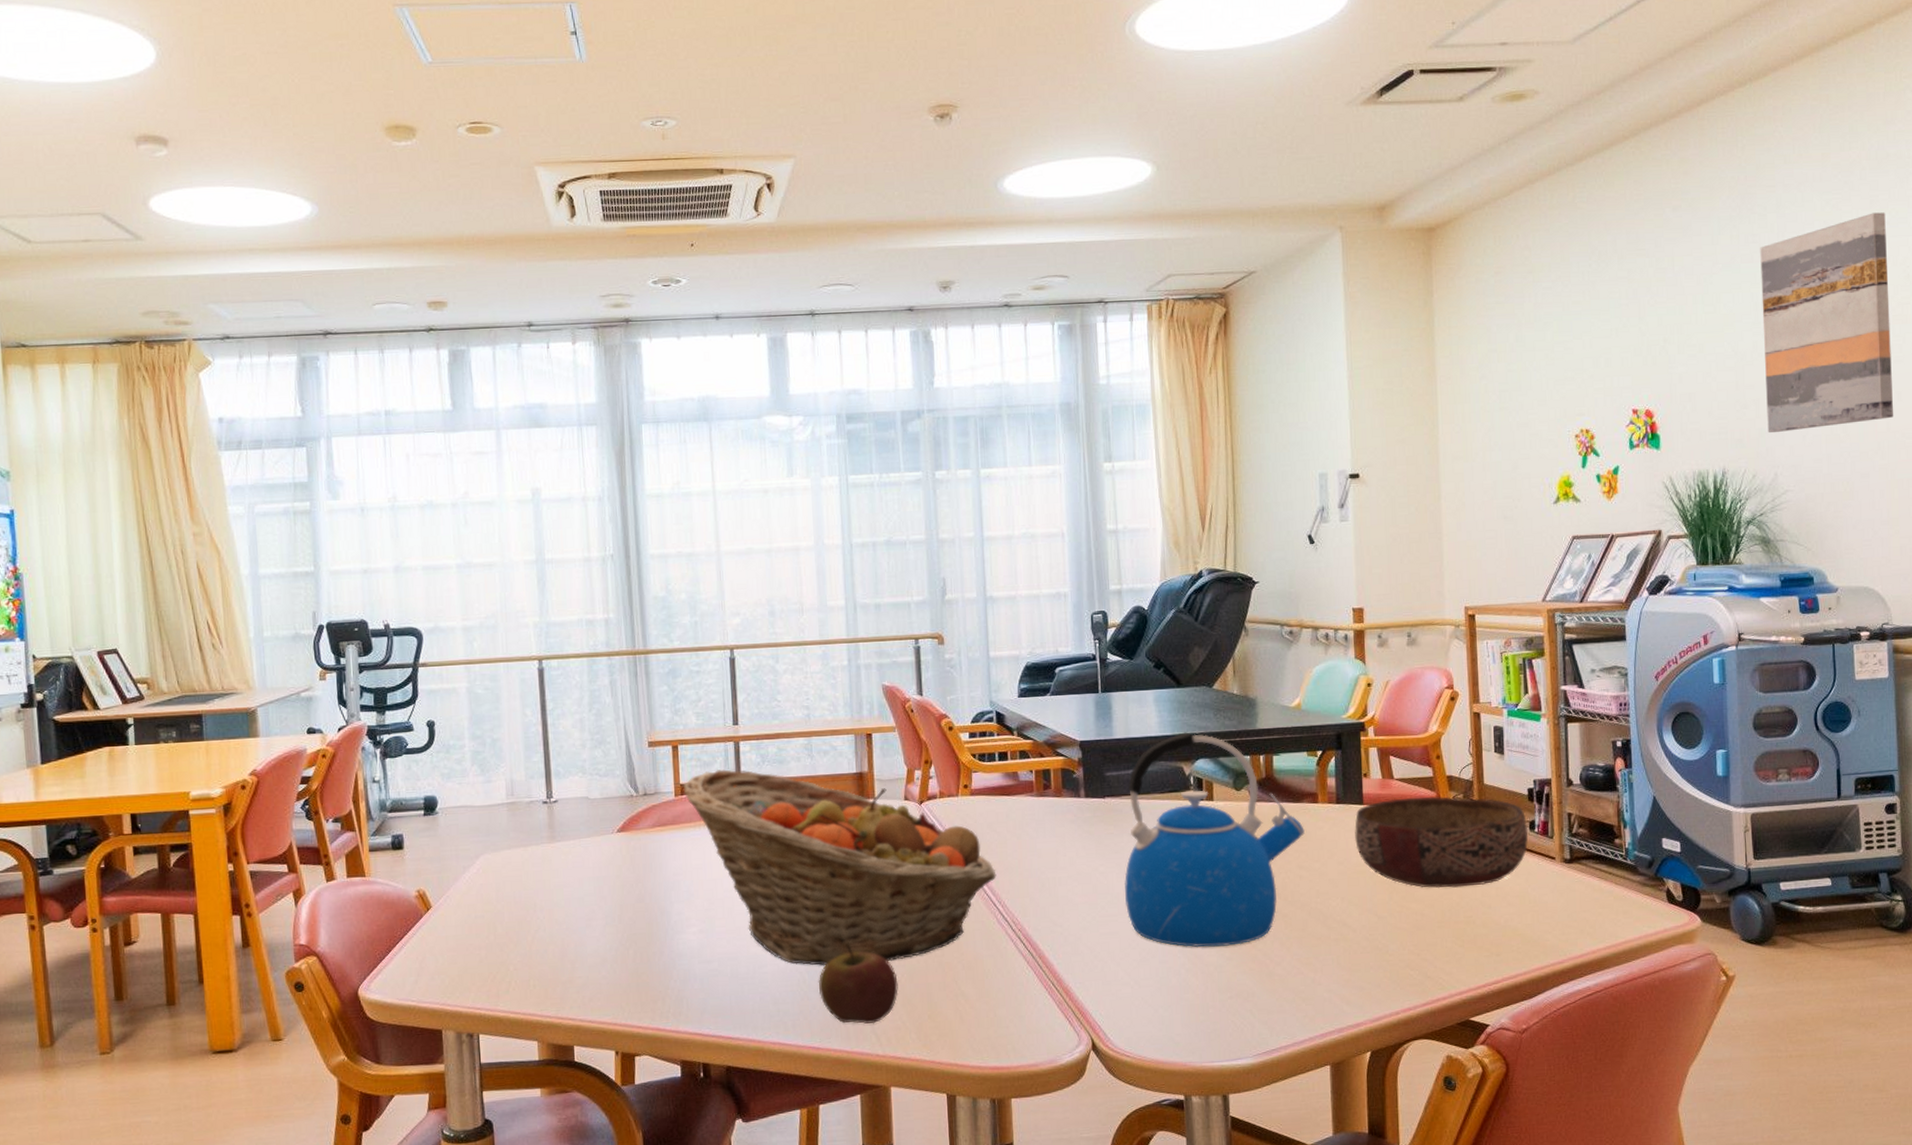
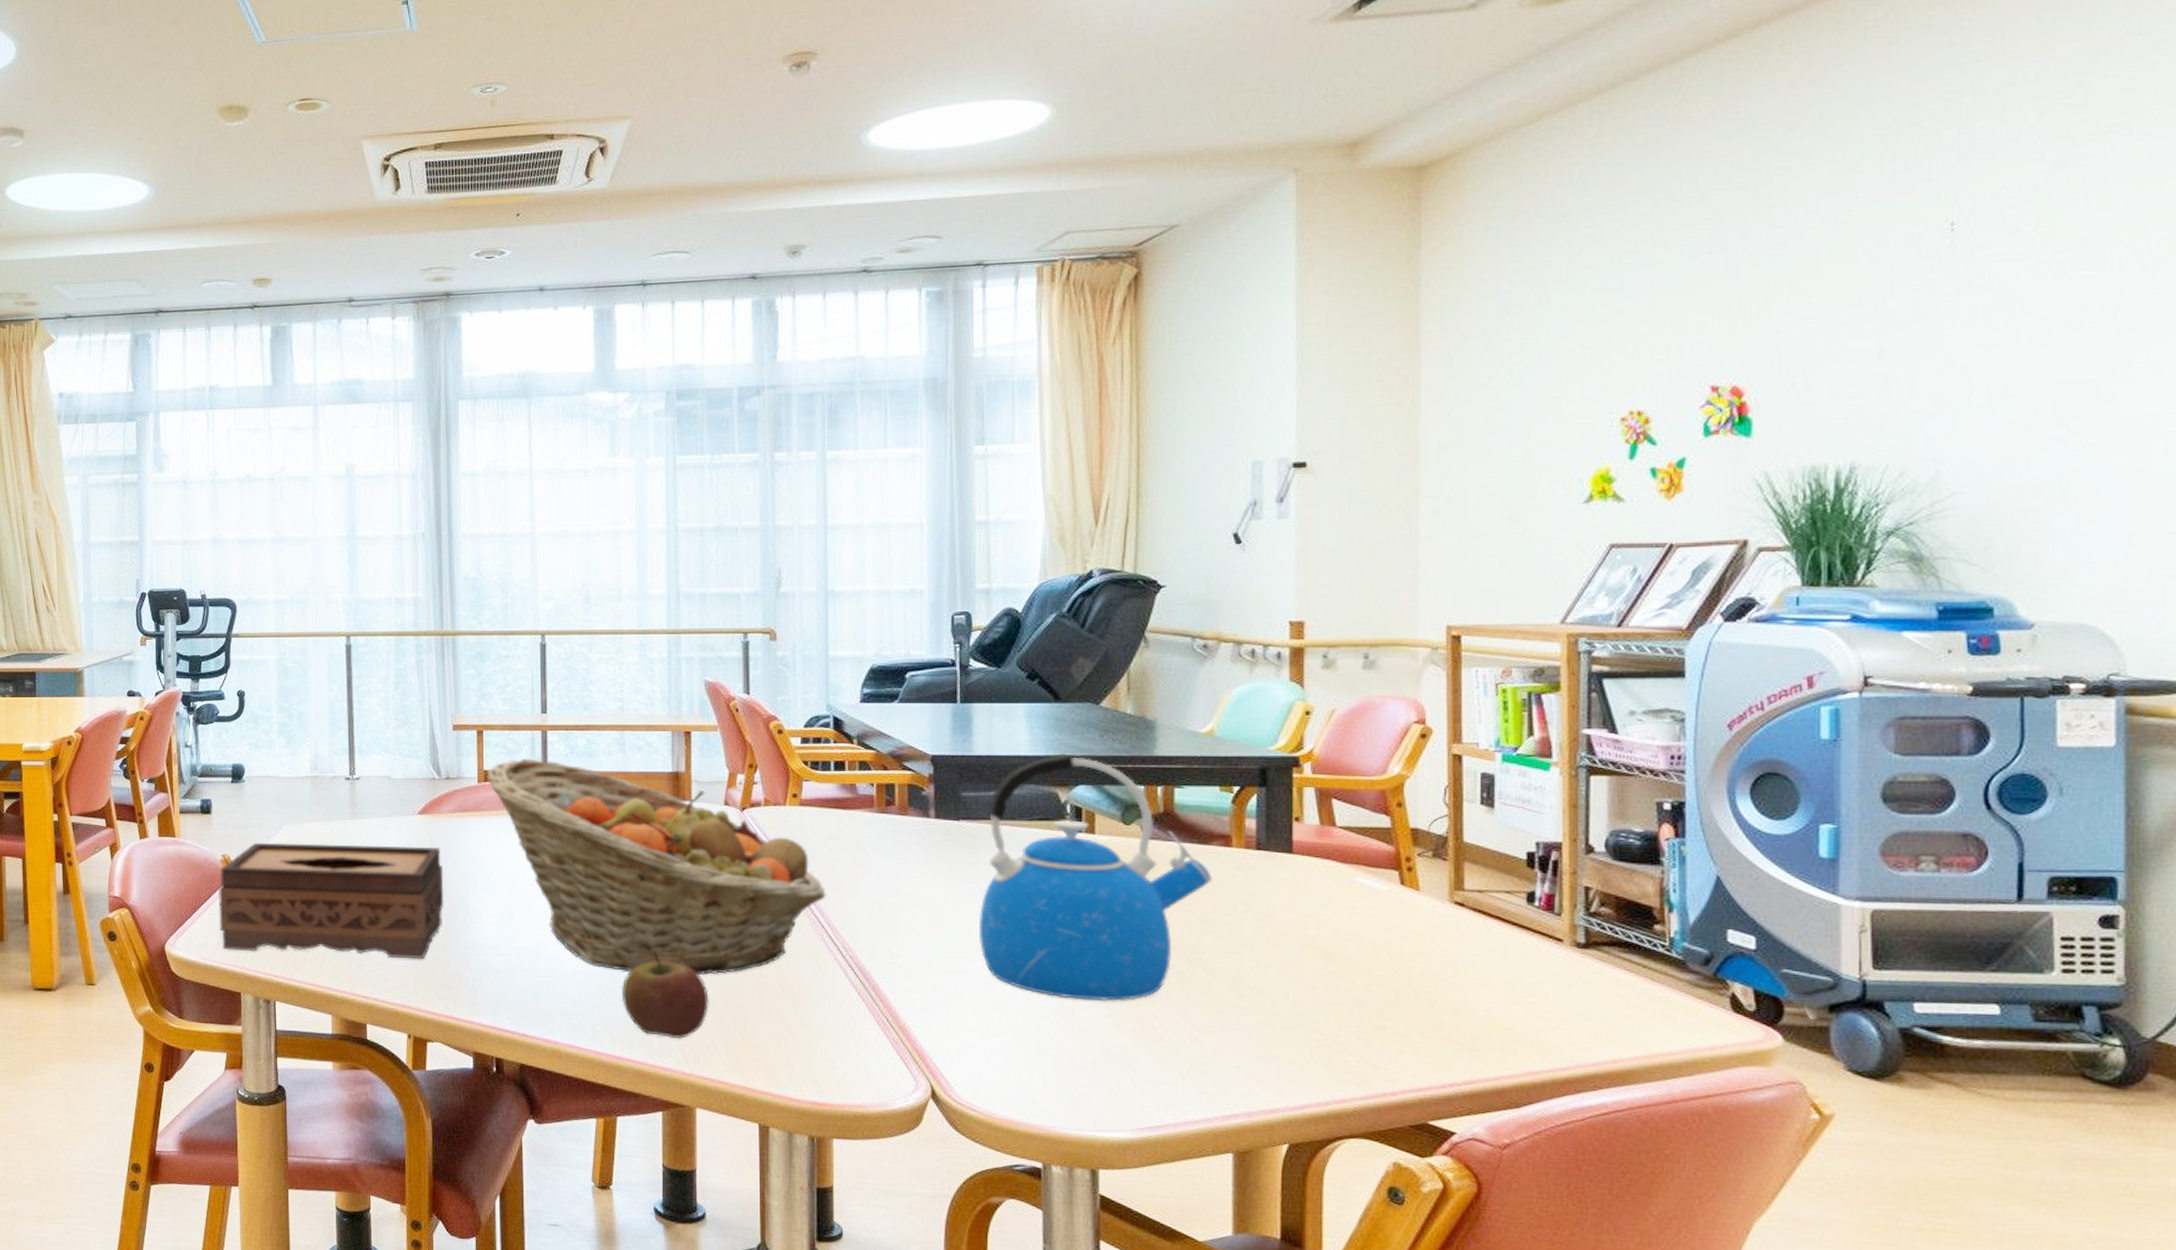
tissue box: none [414,864,647,988] -> present [219,843,444,959]
bowl: present [1355,796,1529,889] -> none [1280,850,1525,964]
wall art: present [1760,212,1893,432] -> none [1927,119,2148,416]

